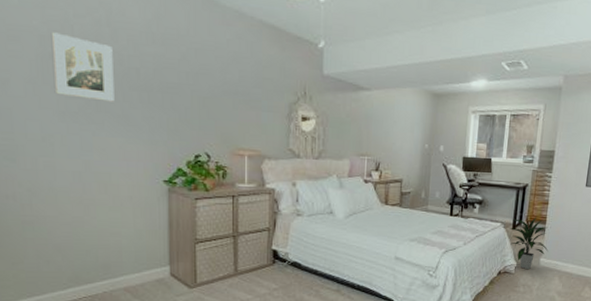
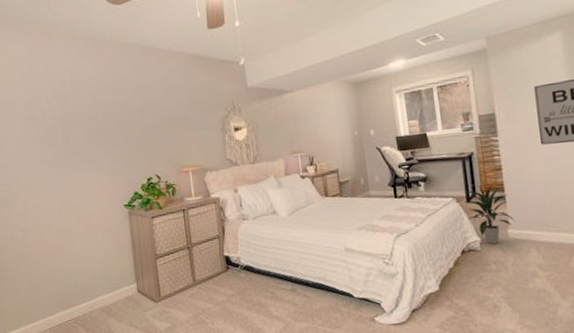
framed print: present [51,32,115,102] -> none [31,98,81,148]

